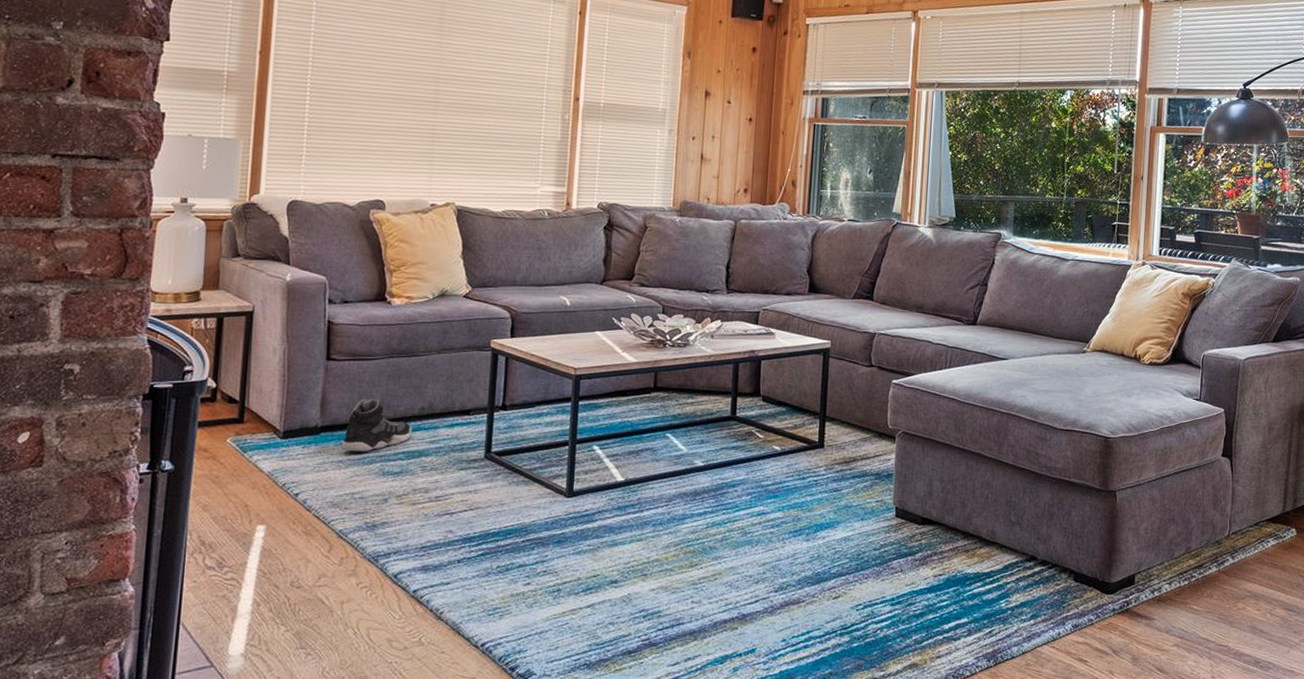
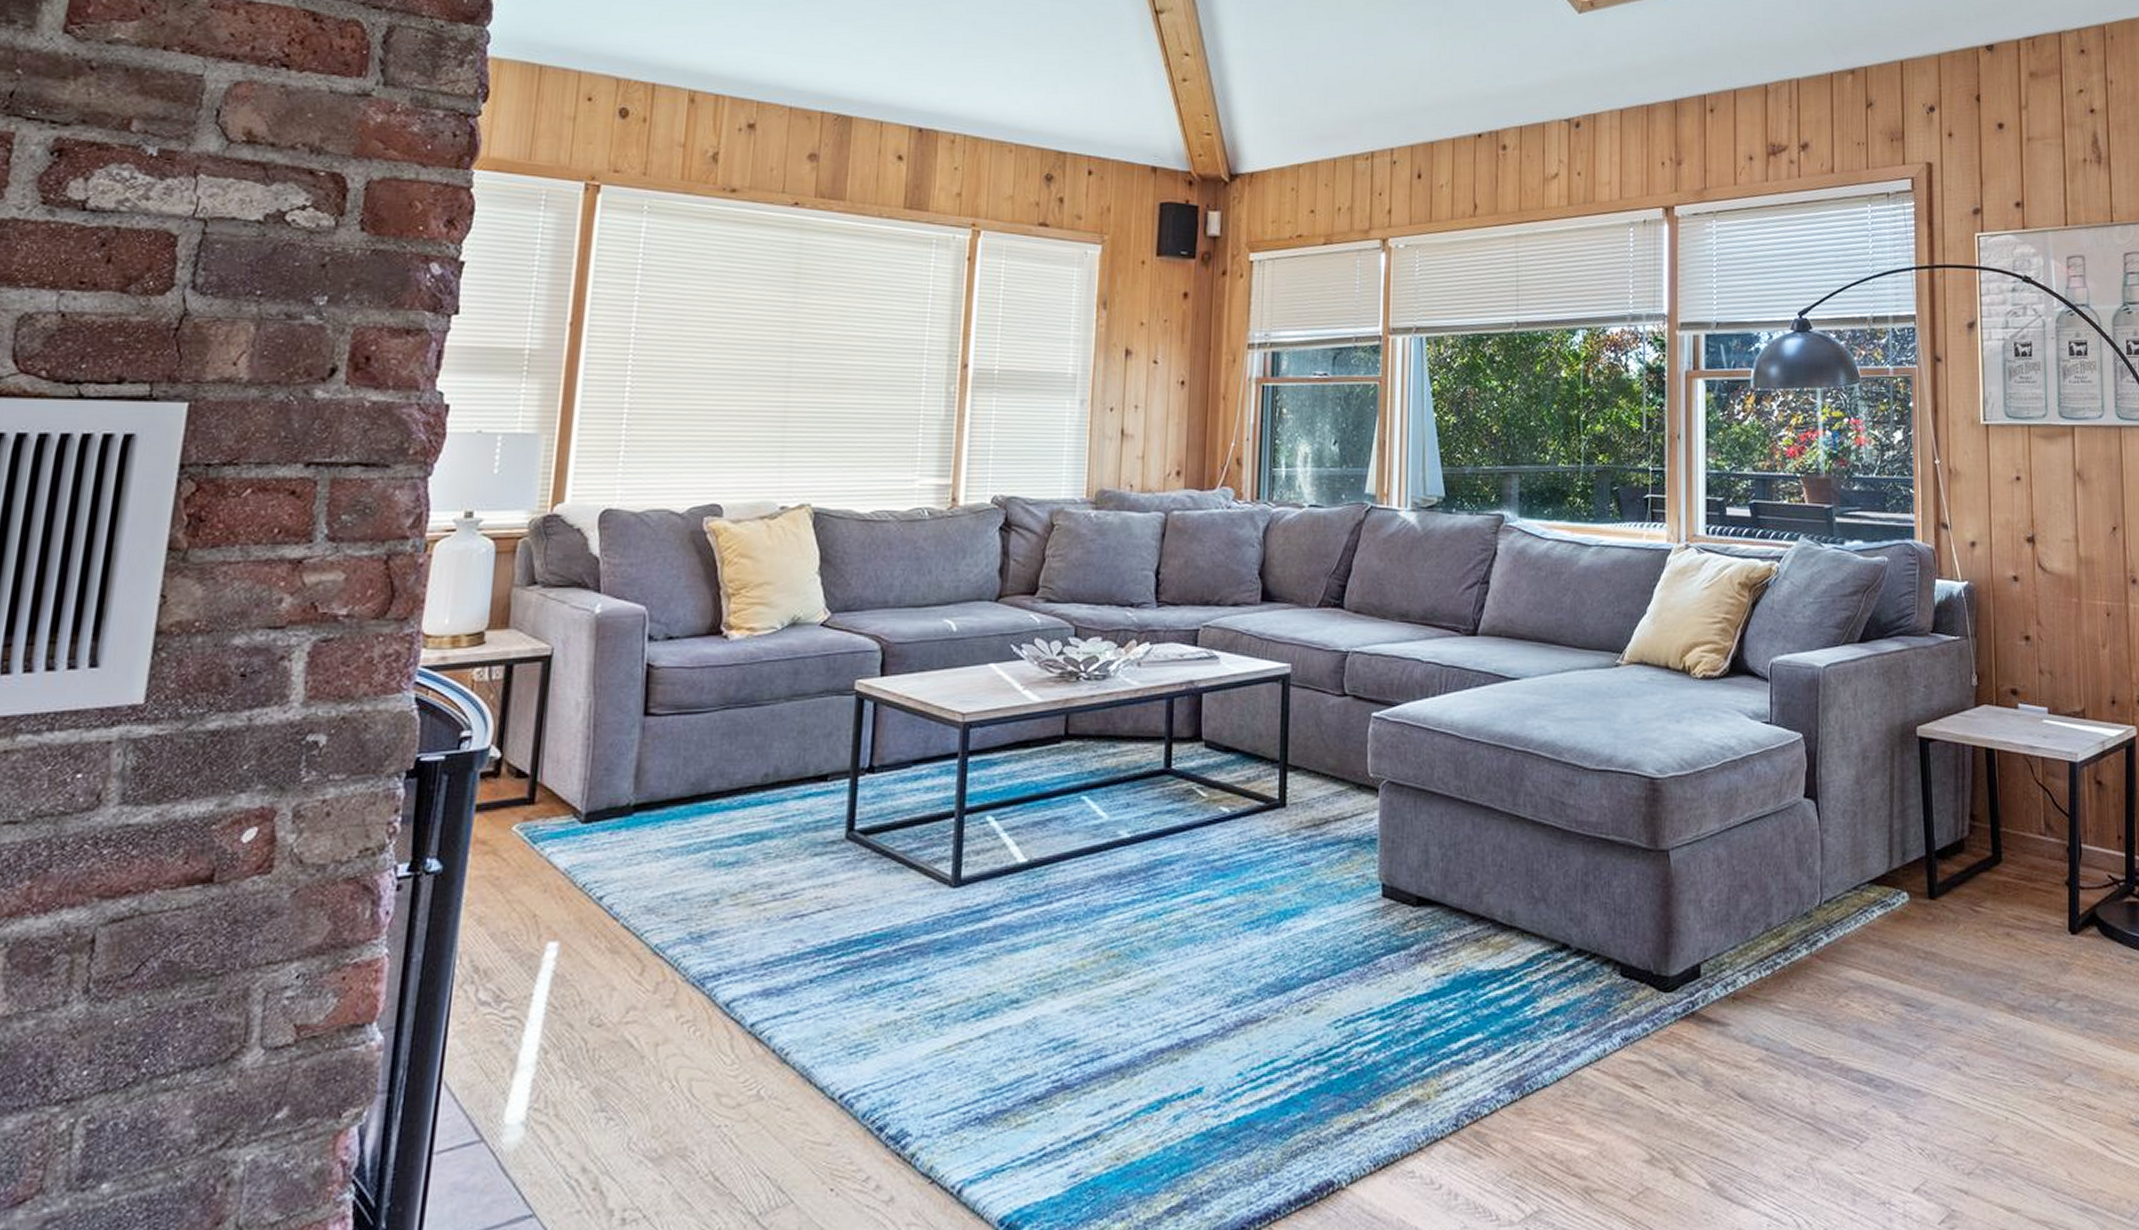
sneaker: present [342,398,413,452] -> none [661,764,753,837]

